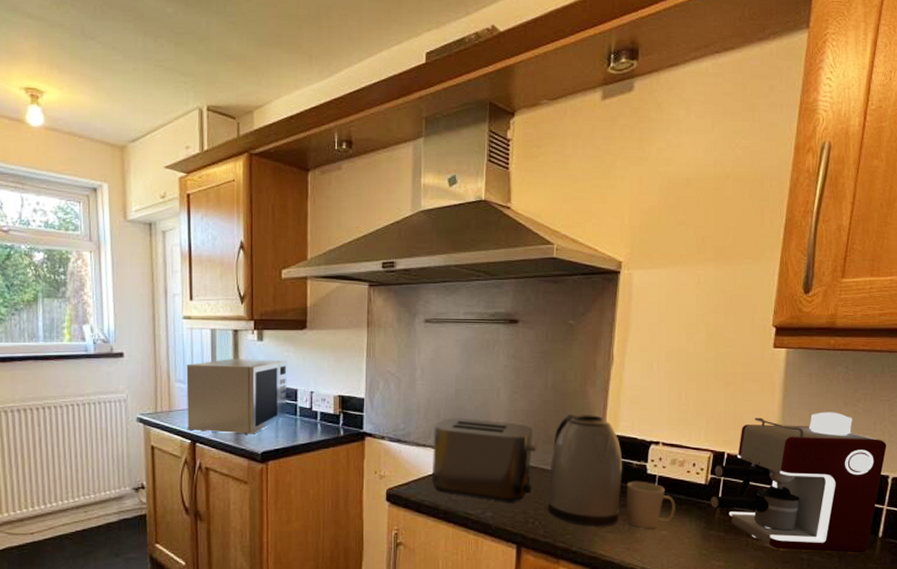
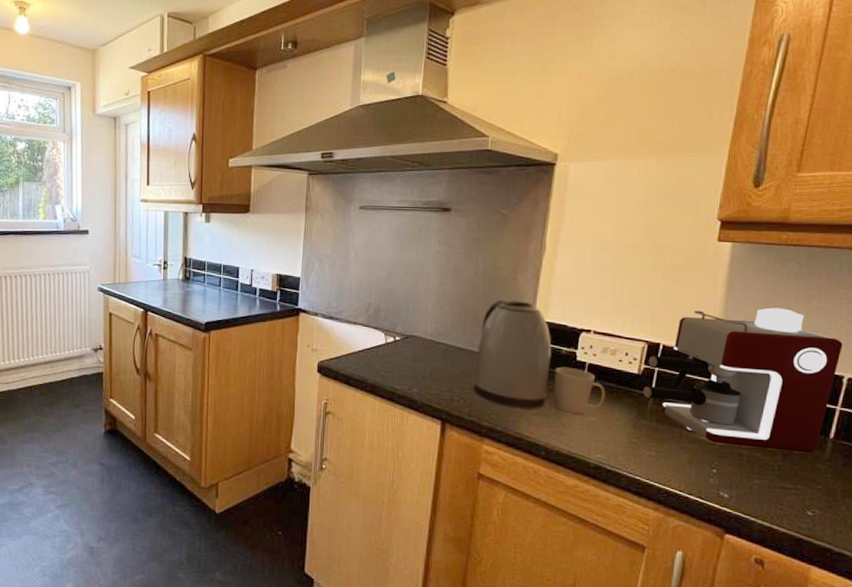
microwave: present [186,358,287,434] -> none [140,238,231,306]
toaster: present [431,418,537,503] -> none [361,298,465,382]

